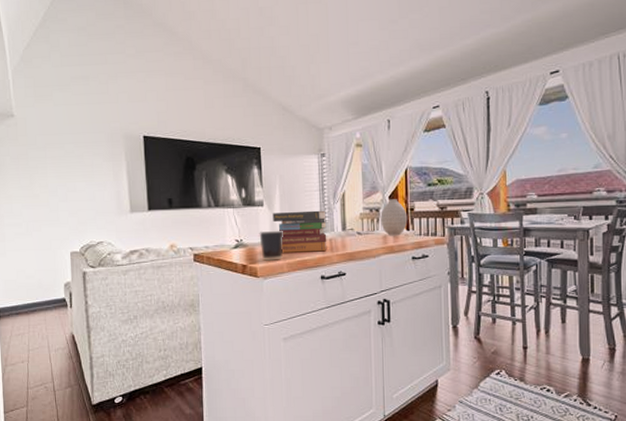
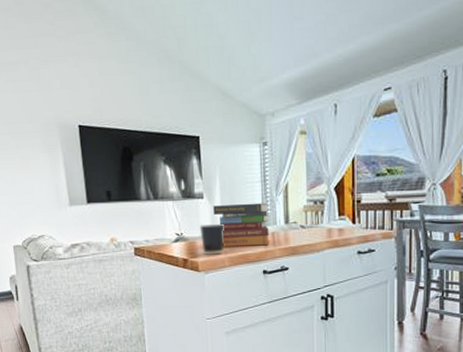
vase: present [380,199,408,236] -> none [325,190,354,230]

